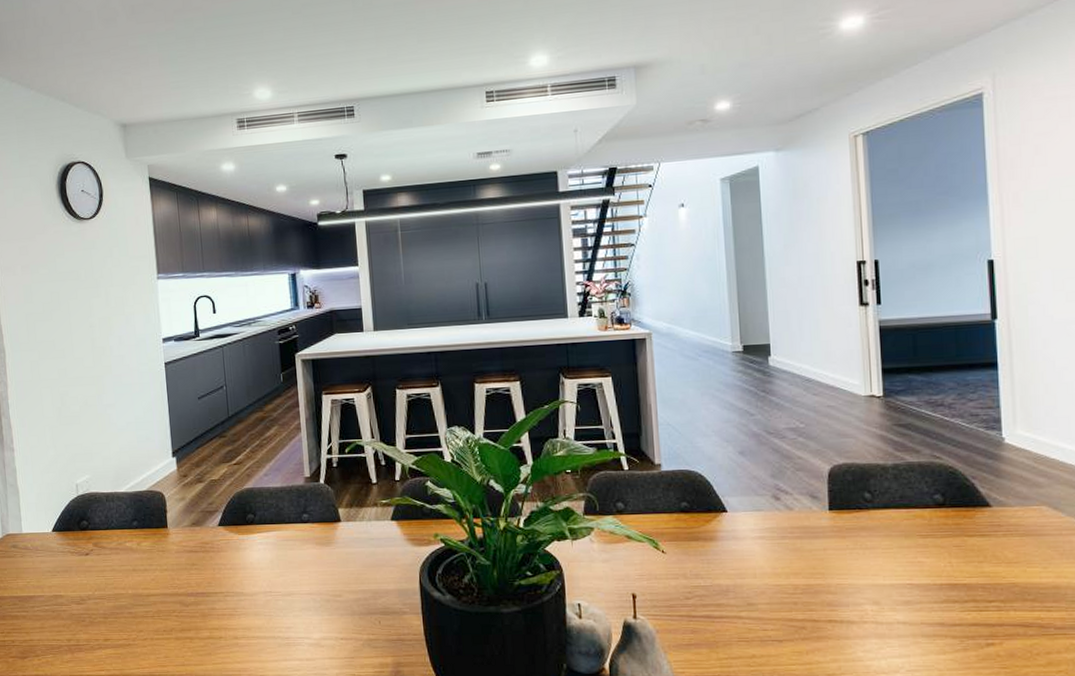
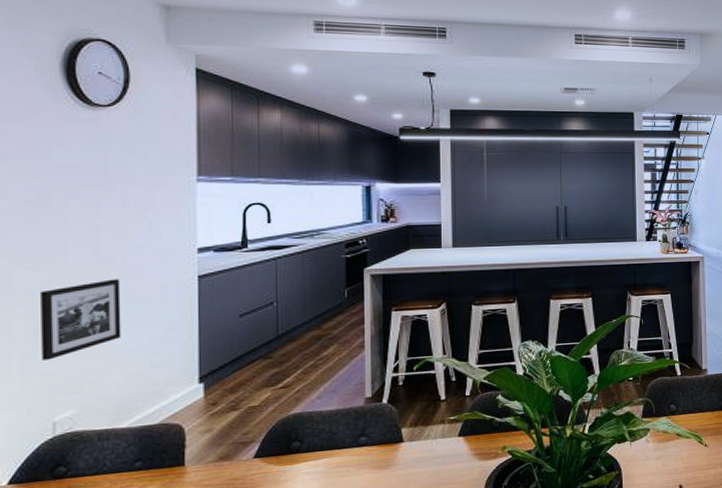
picture frame: none [59,366,115,434] -> present [41,279,121,361]

